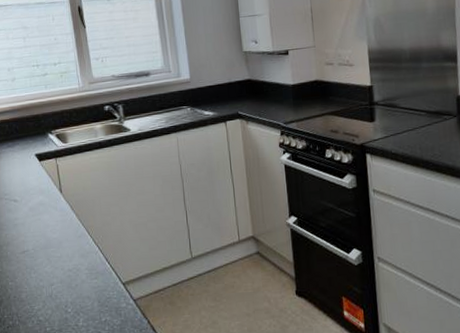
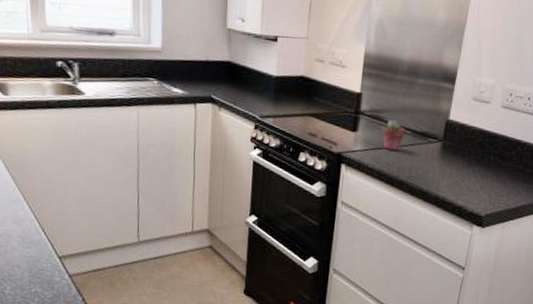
potted succulent: none [398,104,421,134] -> present [382,120,406,151]

